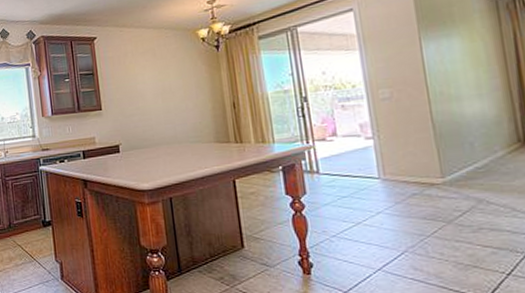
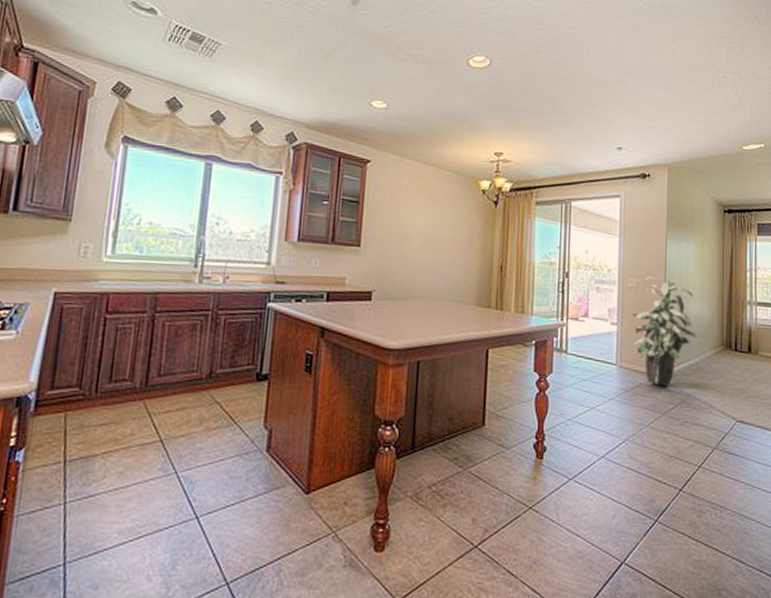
indoor plant: none [387,81,481,195] -> present [630,275,697,387]

